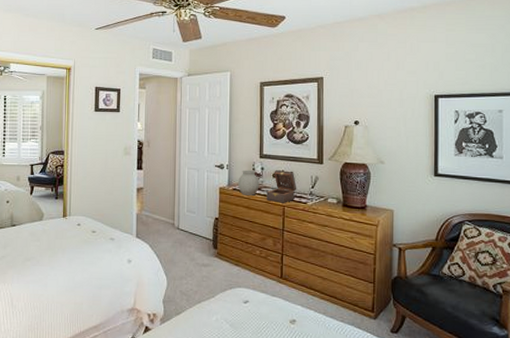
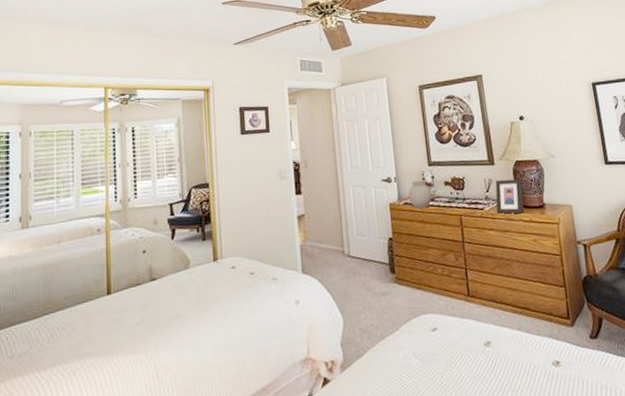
jewelry box: present [266,169,297,204] -> none [440,176,472,214]
picture frame: none [318,178,348,212] -> present [495,179,524,214]

